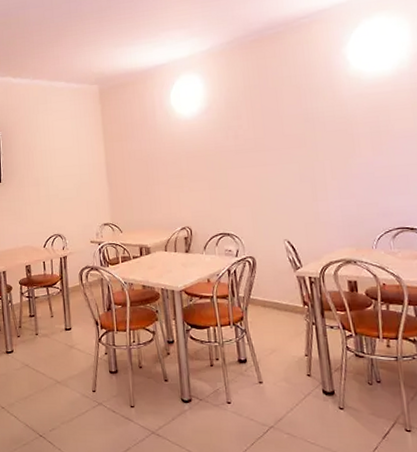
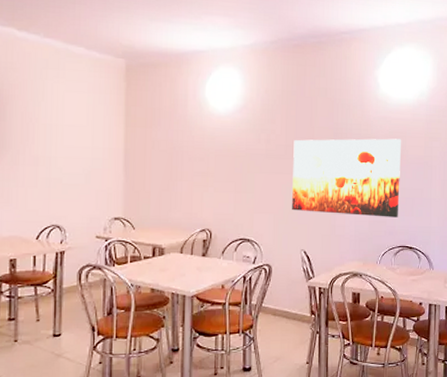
wall art: none [262,114,391,202] -> present [292,138,402,217]

